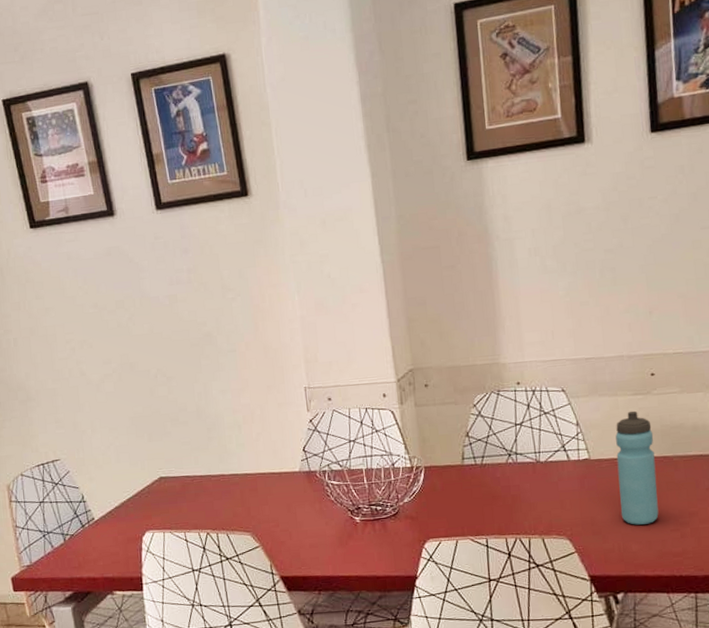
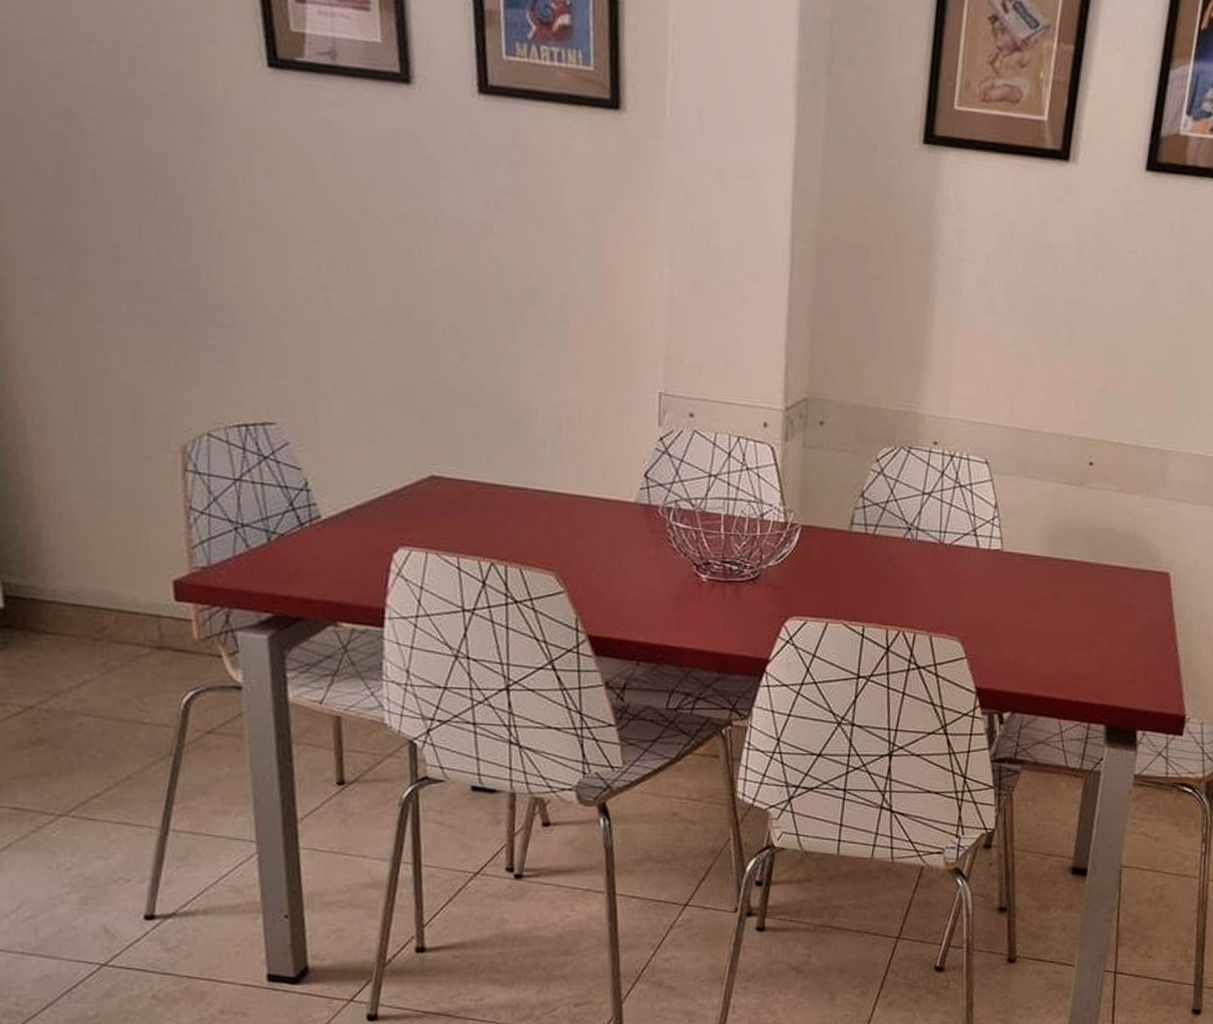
water bottle: present [615,410,659,525] -> none [1024,502,1079,637]

